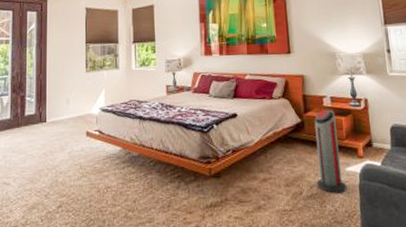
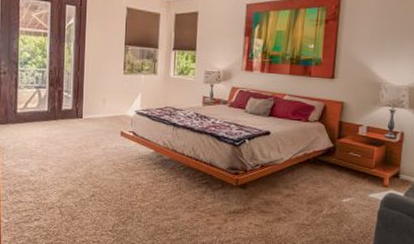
air purifier: present [314,109,347,194] -> none [337,137,368,216]

